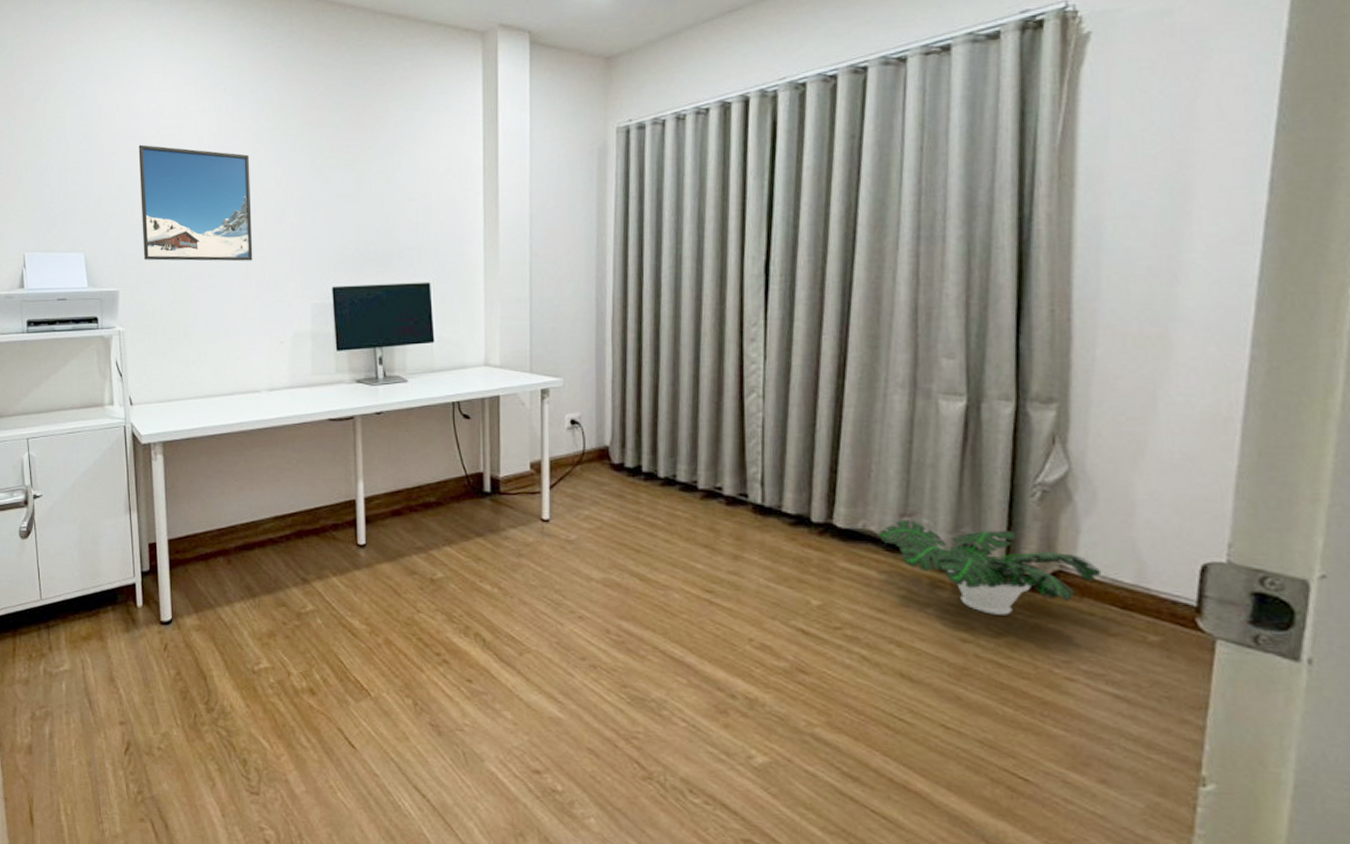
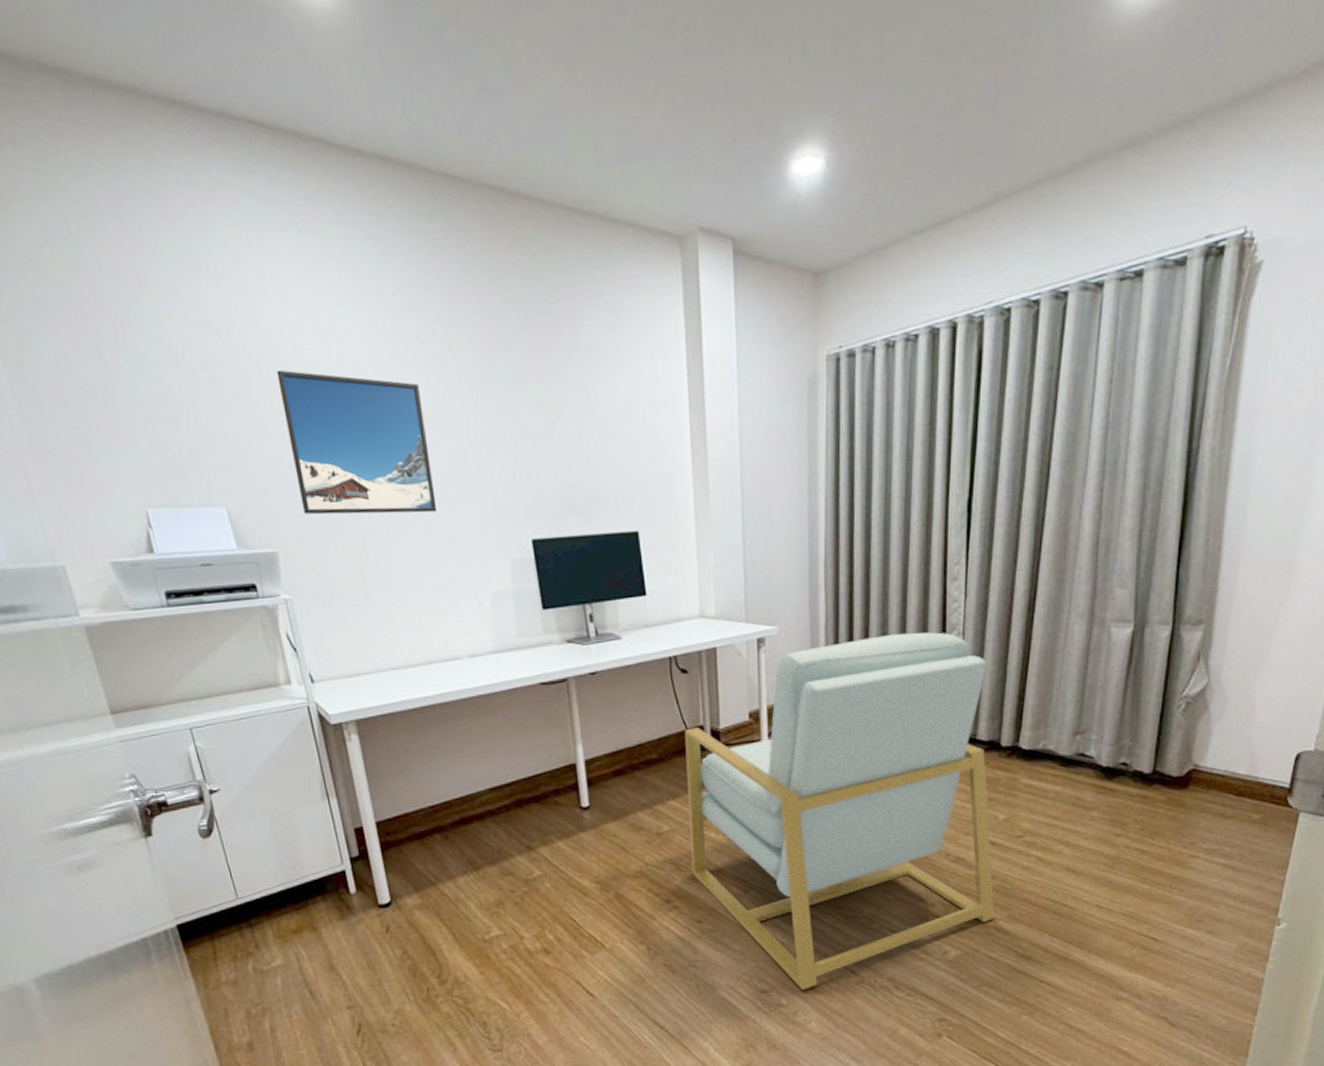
chair: none [464,392,811,777] -> present [684,632,995,990]
potted plant: present [878,519,1102,615] -> none [1055,737,1225,811]

